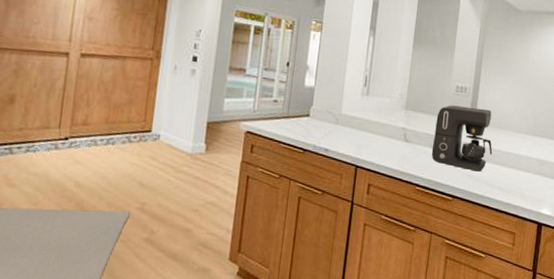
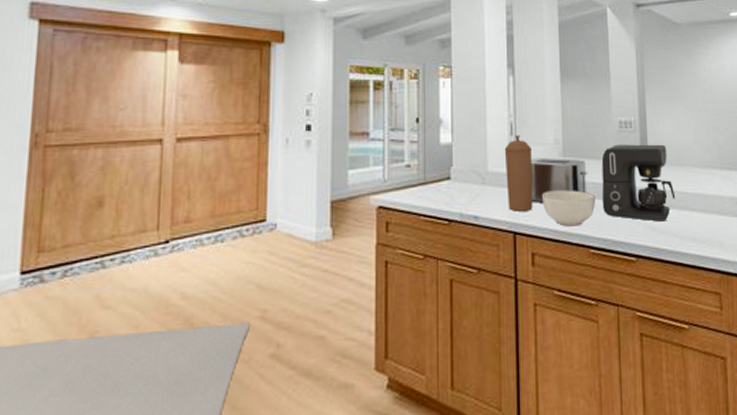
canister: none [354,87,381,150] -> present [504,135,533,211]
toaster: none [374,107,424,145] -> present [530,157,588,203]
bowl: none [382,135,428,167] -> present [541,190,596,227]

